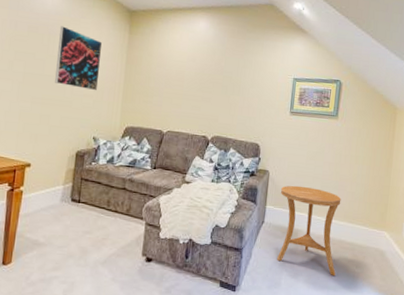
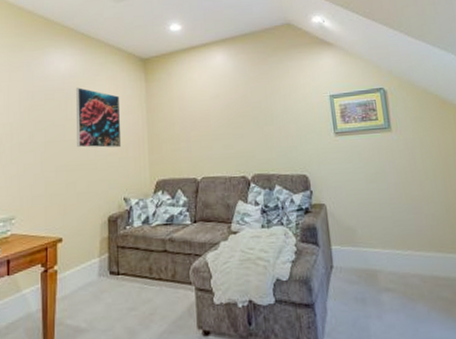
side table: present [276,185,341,277] -> none [344,216,438,325]

